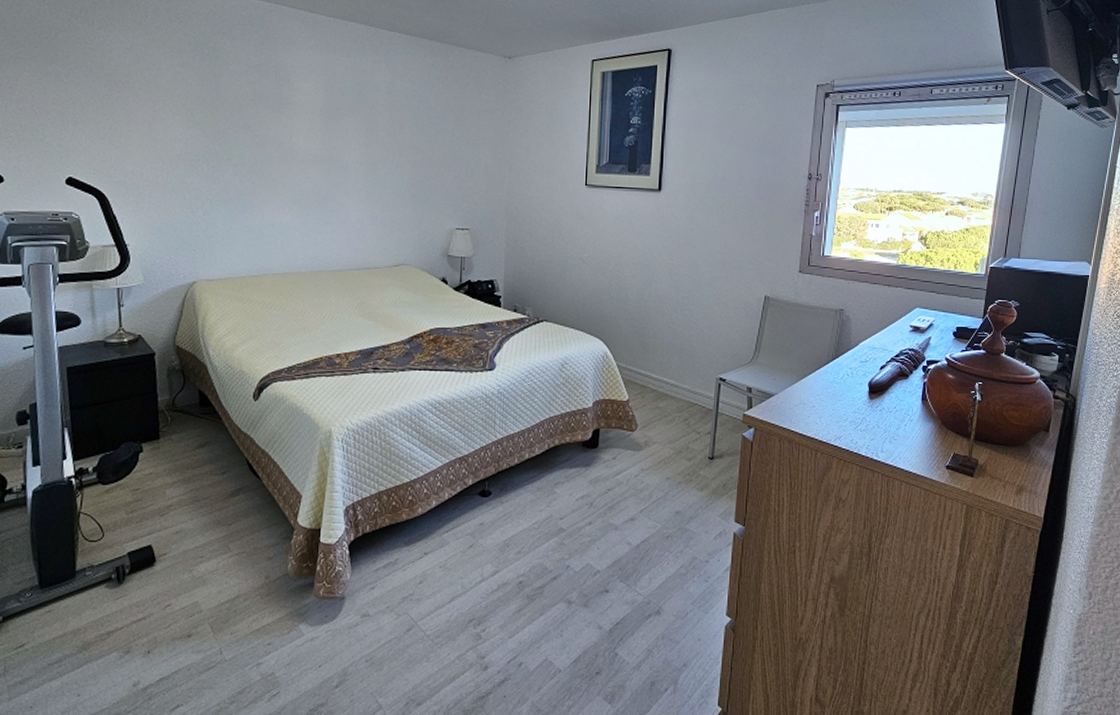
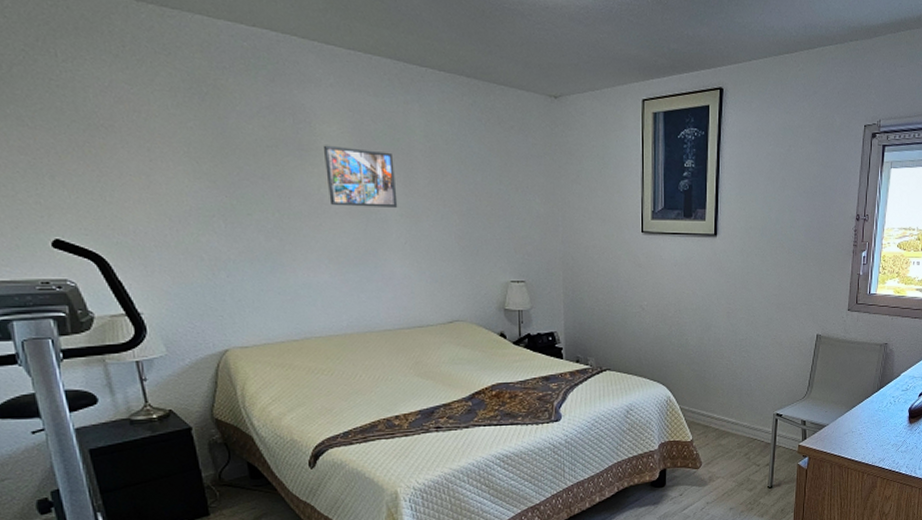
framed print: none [298,99,359,156] -> present [324,145,398,208]

